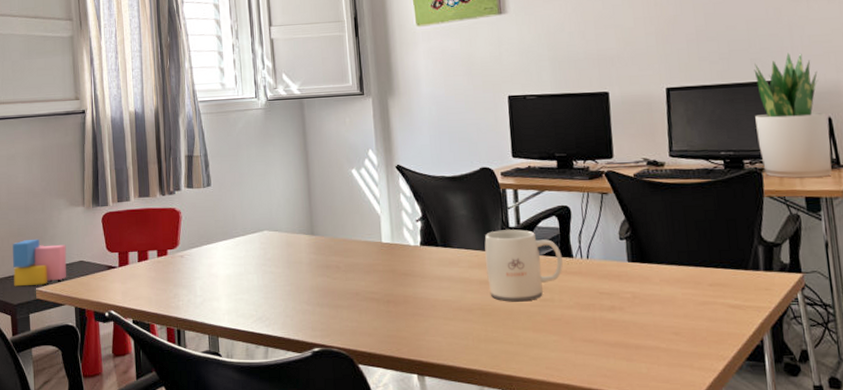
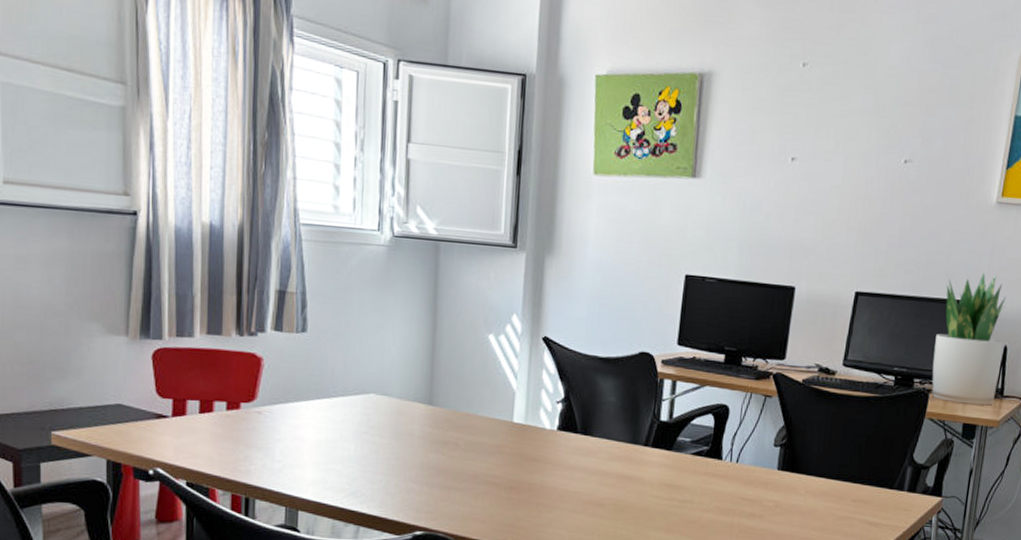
toy blocks: present [13,240,67,287] -> none [19,369,98,429]
mug: present [484,229,563,302] -> none [626,422,711,501]

